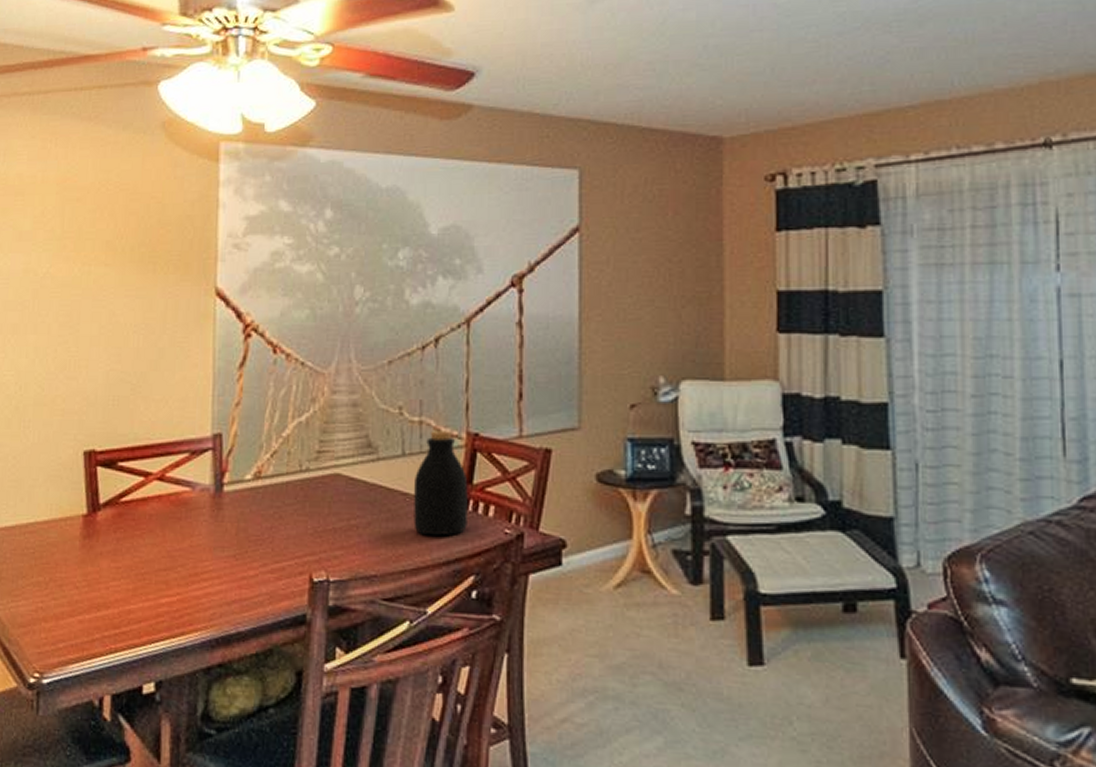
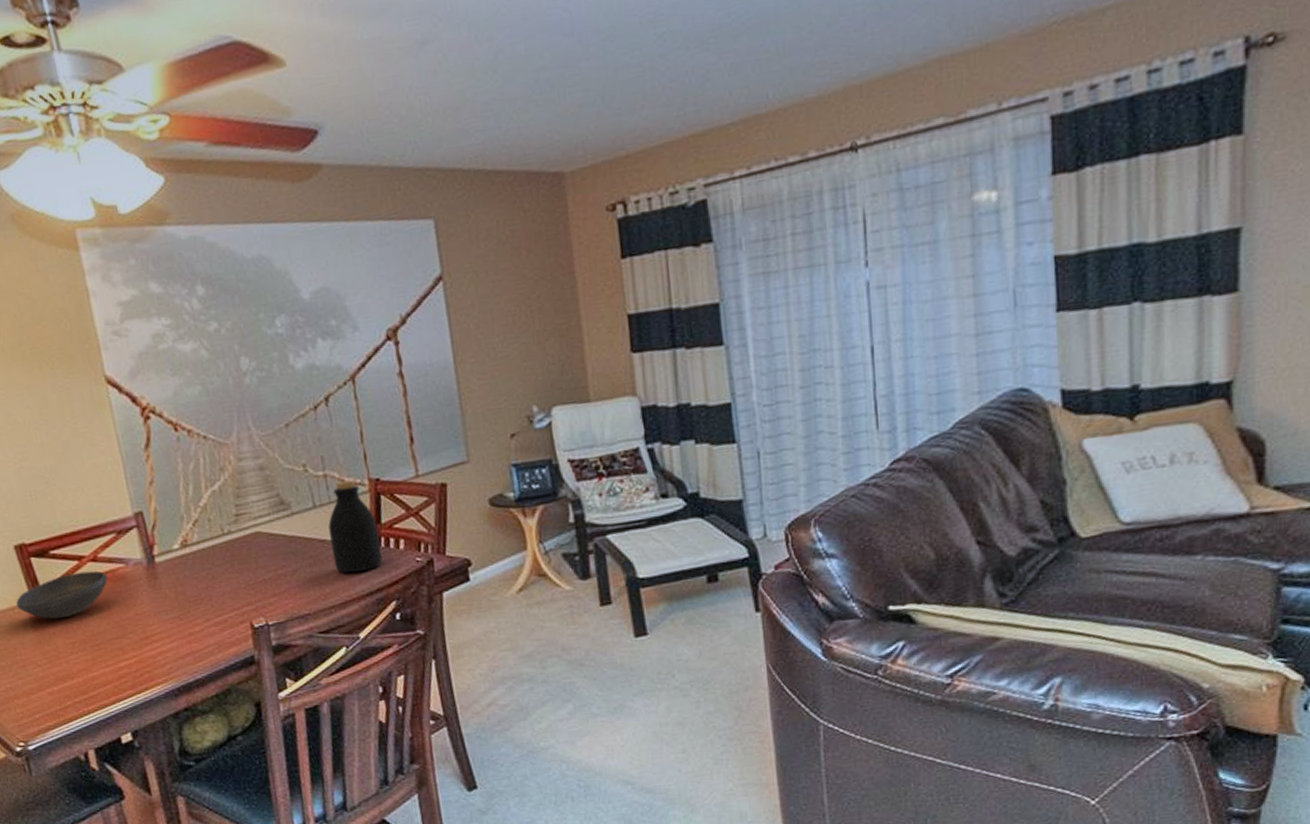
bowl: none [71,490,171,539] -> present [16,570,109,620]

